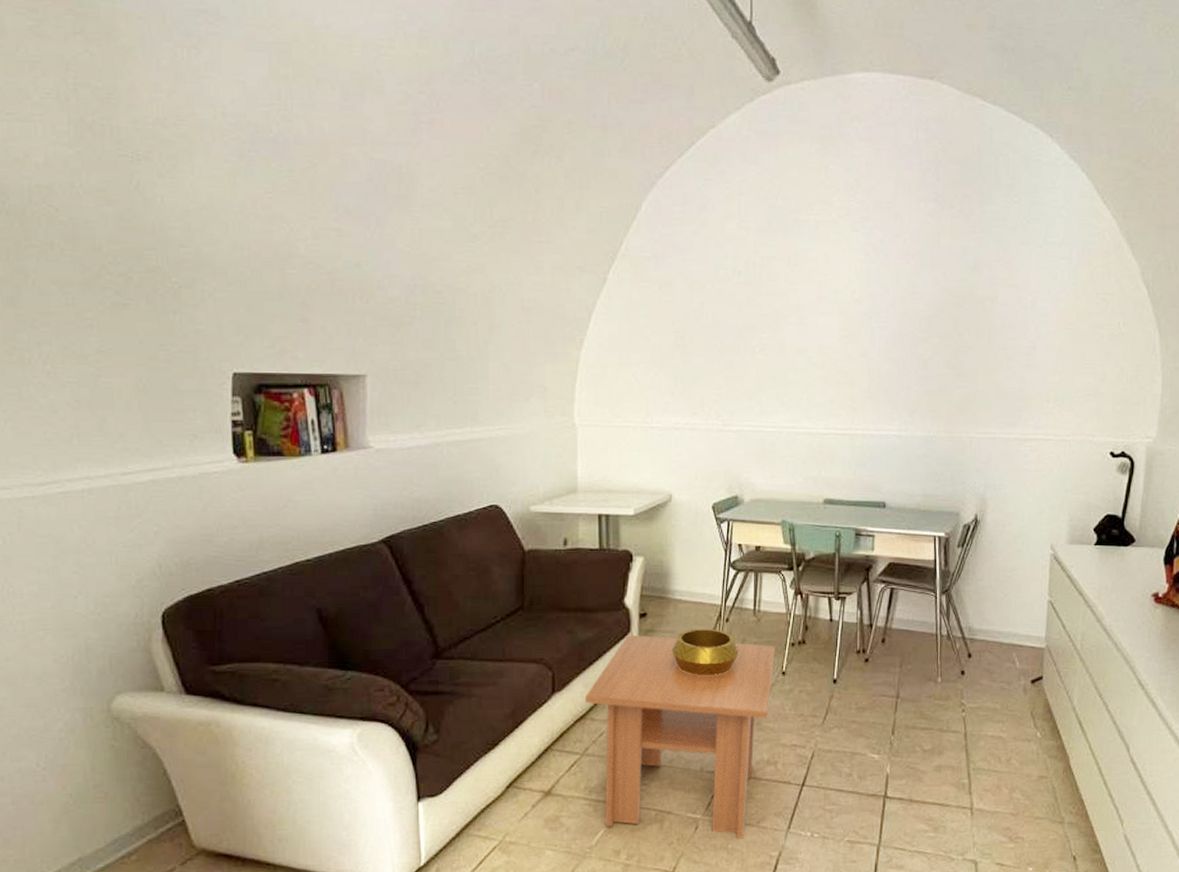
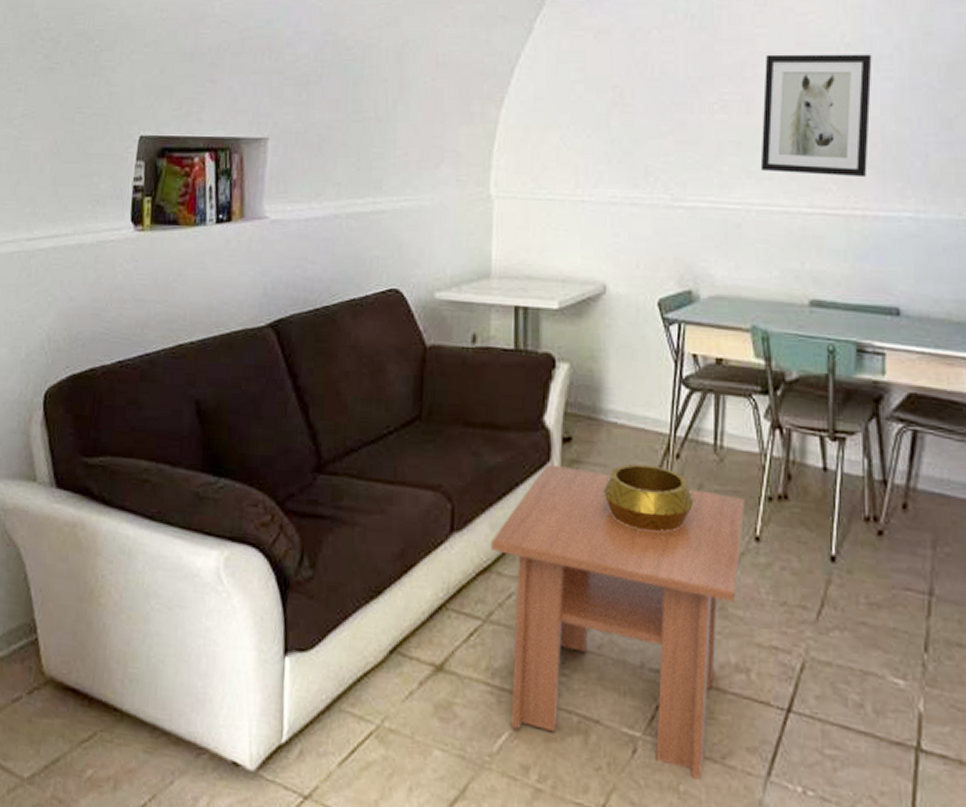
wall art: none [790,307,874,406] -> present [760,54,872,178]

